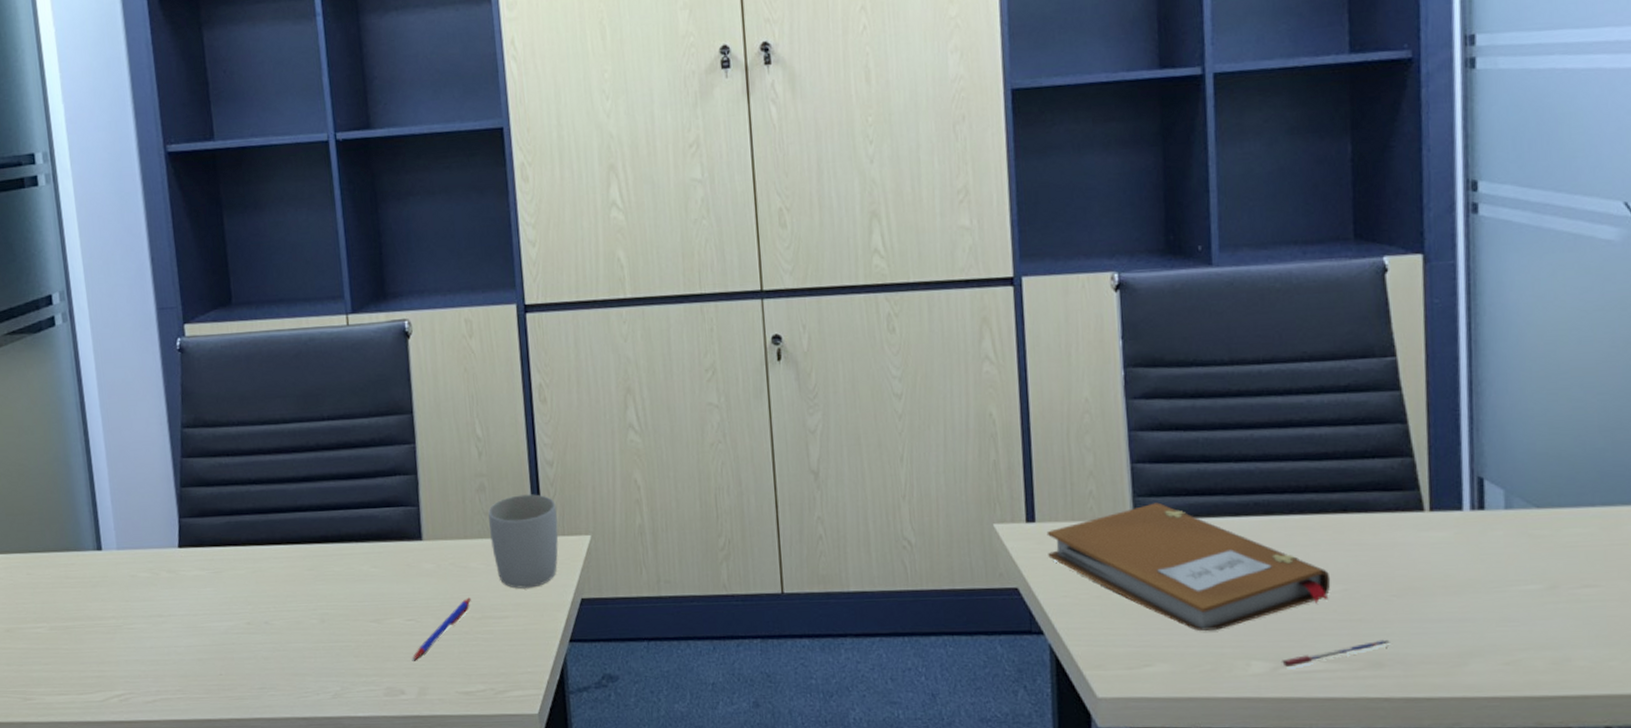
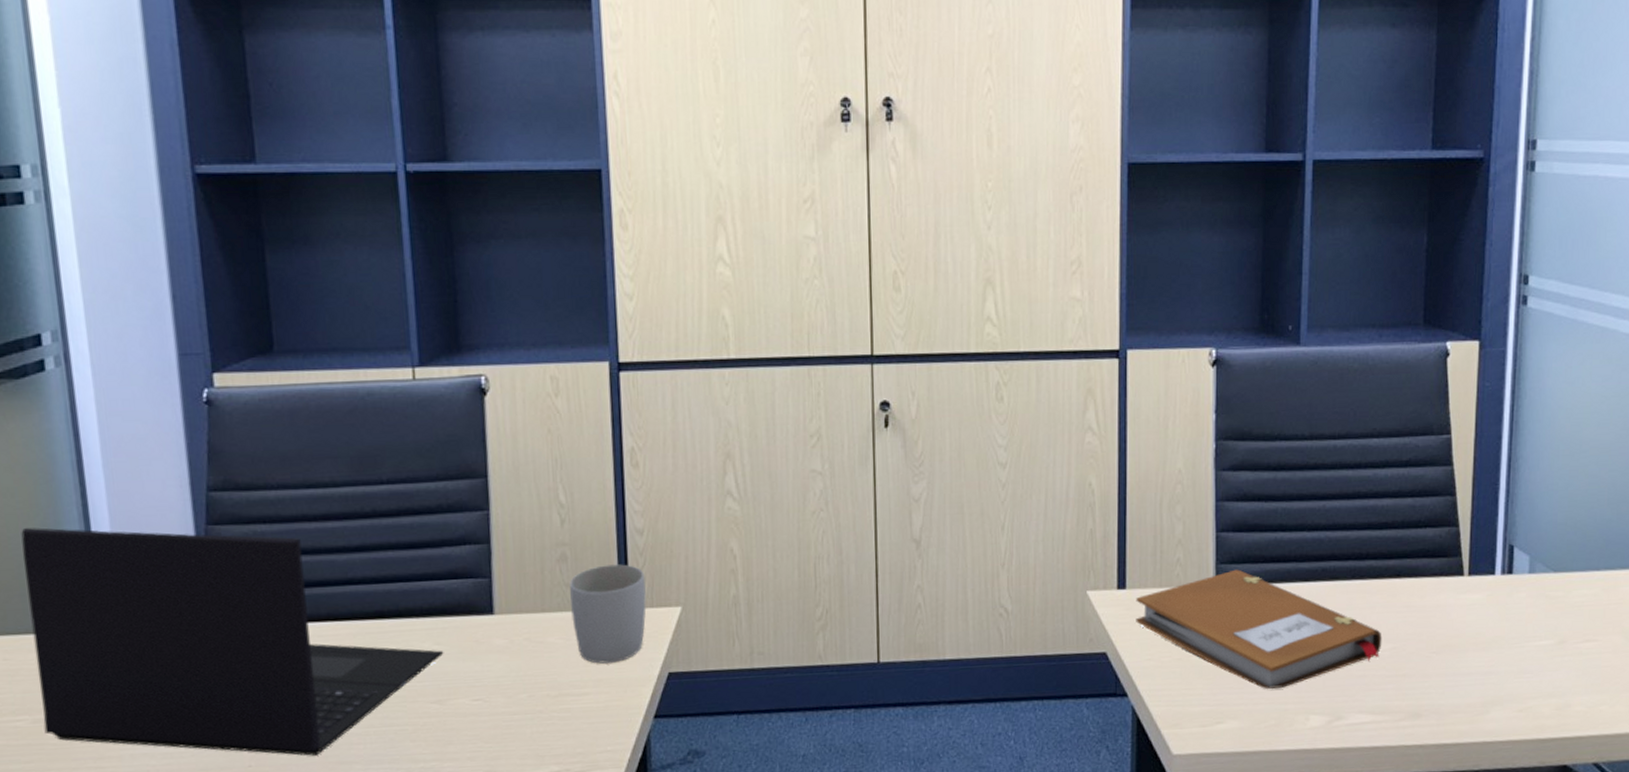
laptop: none [39,460,380,667] -> present [21,528,444,756]
pen: present [411,597,471,661] -> none [477,674,547,744]
pen: present [1281,639,1392,668] -> none [1335,692,1429,721]

